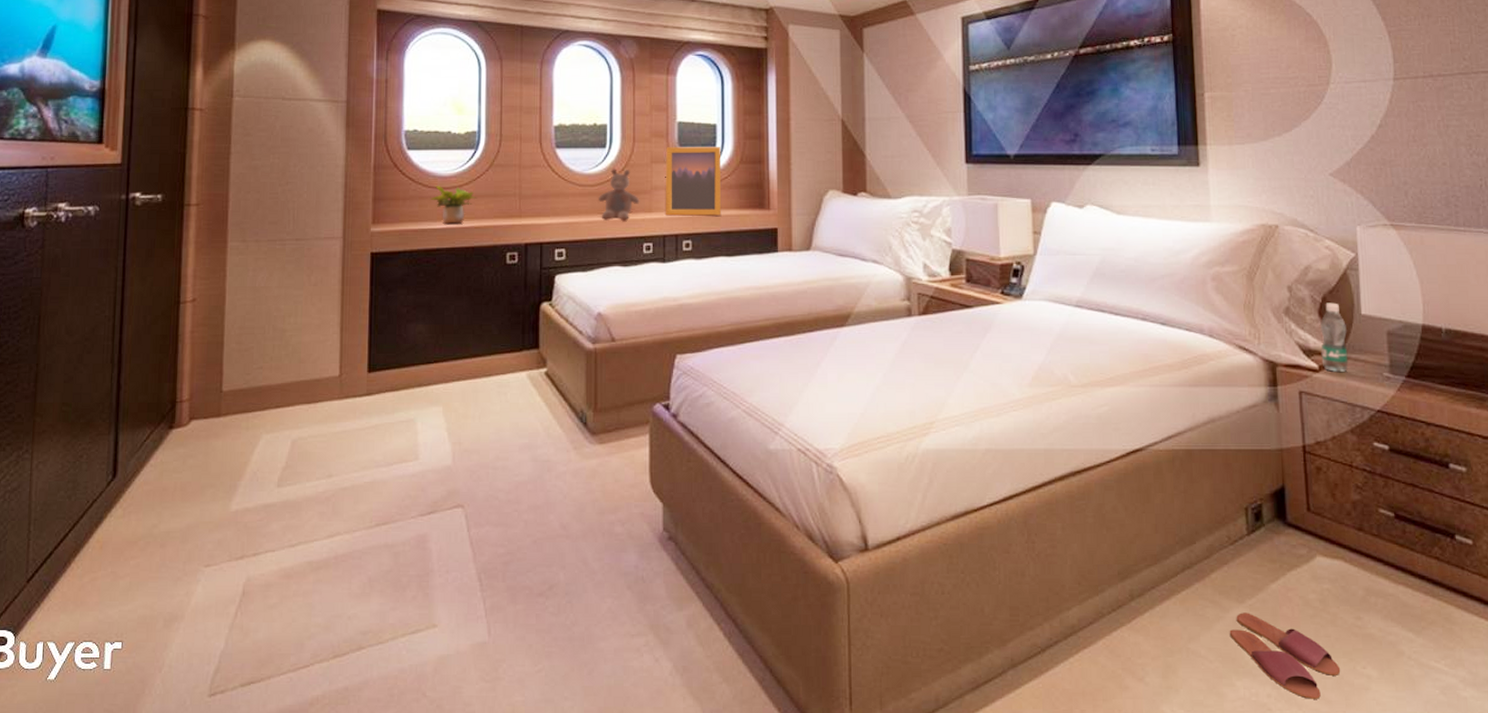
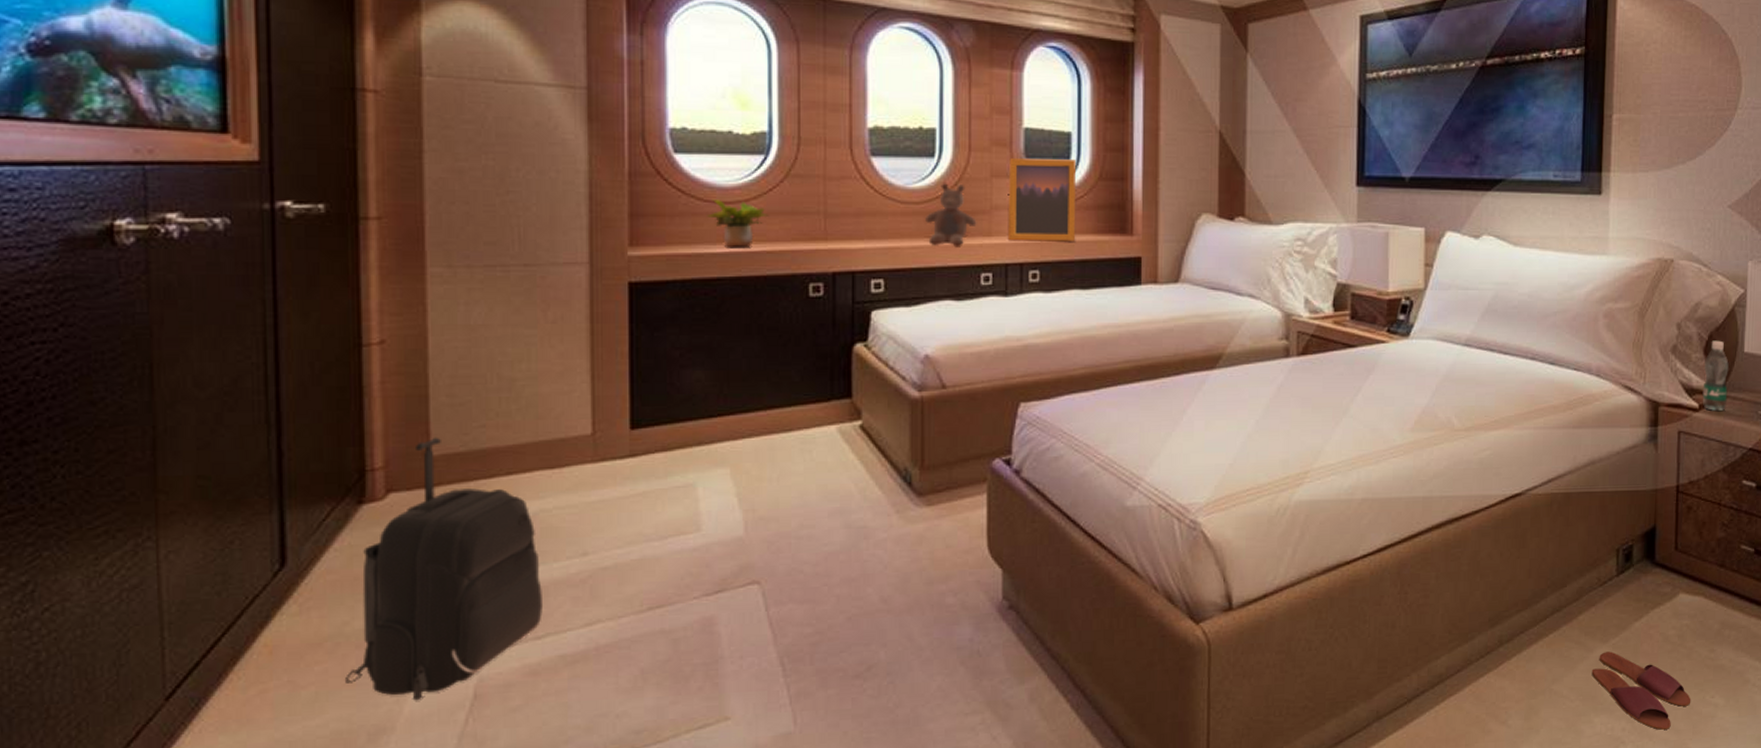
rolling backpack: none [151,376,297,593] -> present [345,437,542,699]

